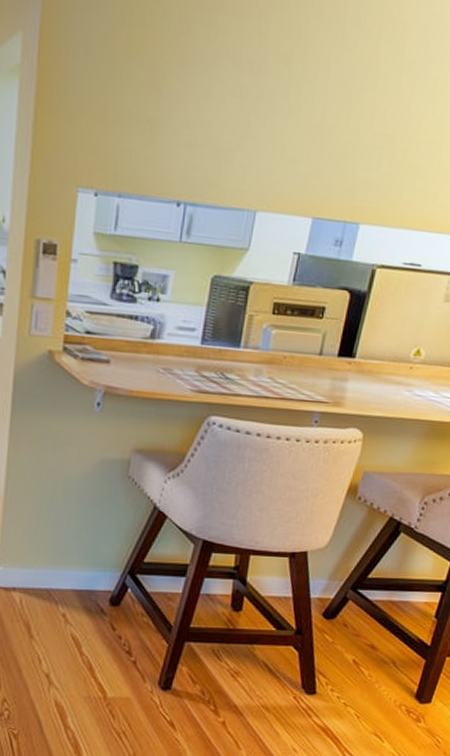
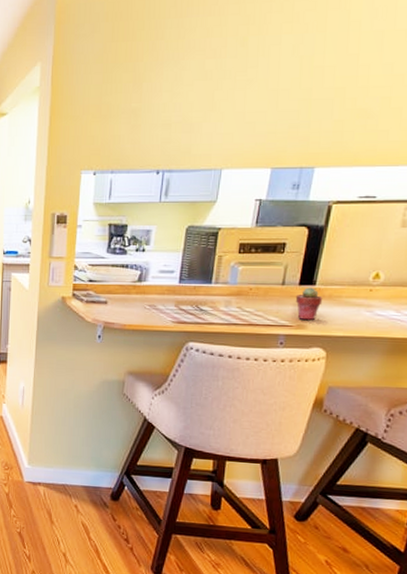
potted succulent: none [333,360,362,397] -> present [295,287,323,320]

